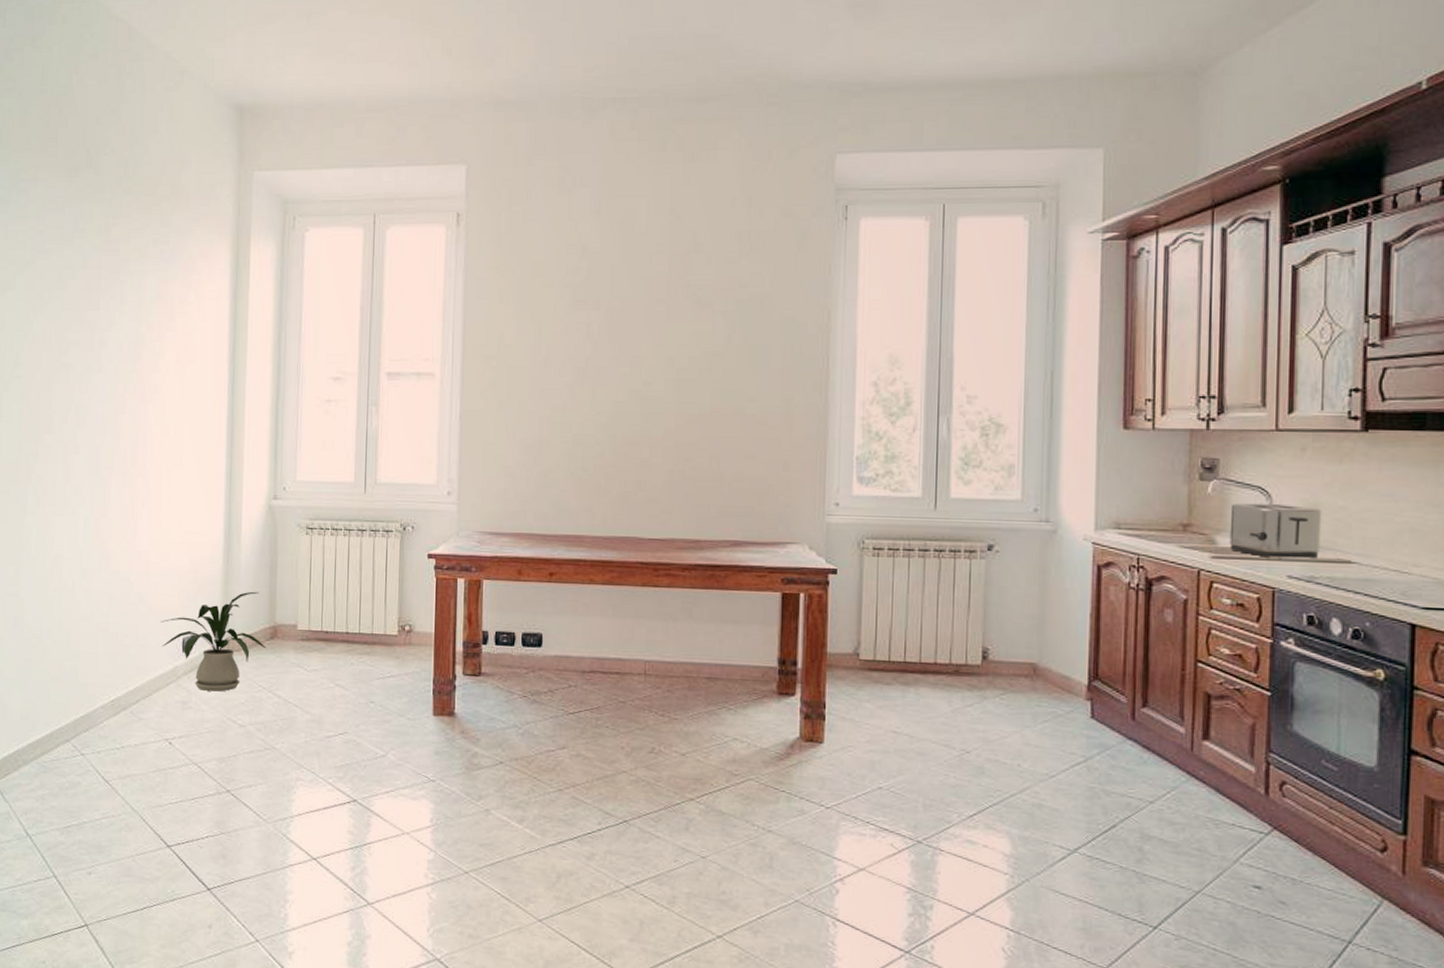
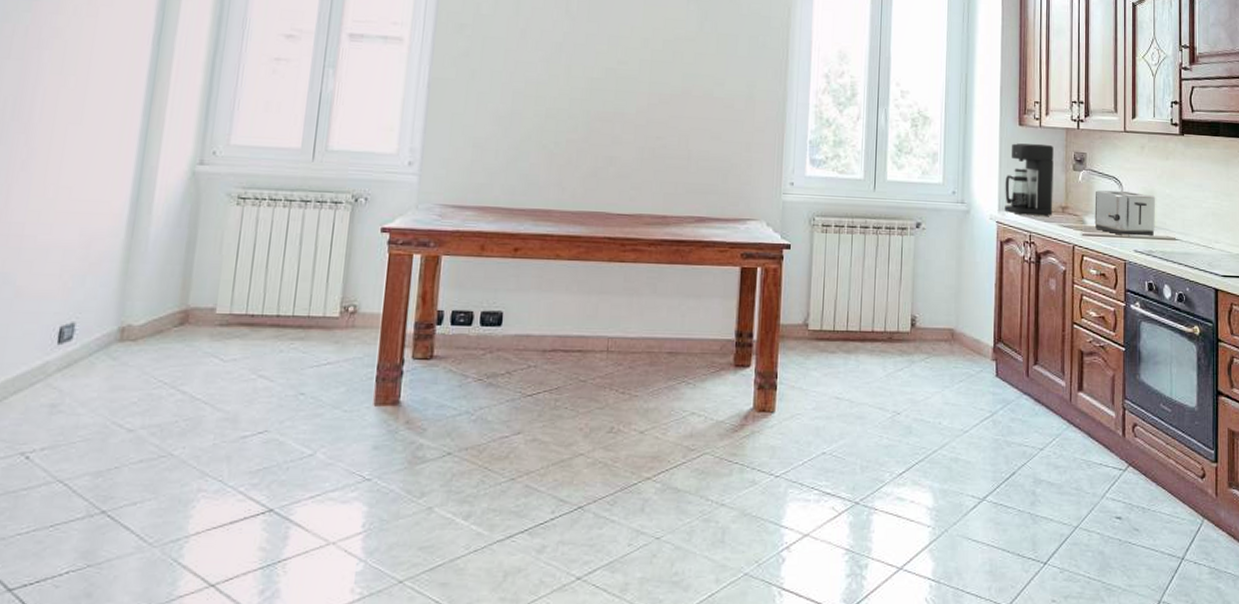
house plant: present [160,591,267,692] -> none [29,269,174,390]
coffee maker: none [1103,449,1172,536] -> present [1005,143,1054,216]

